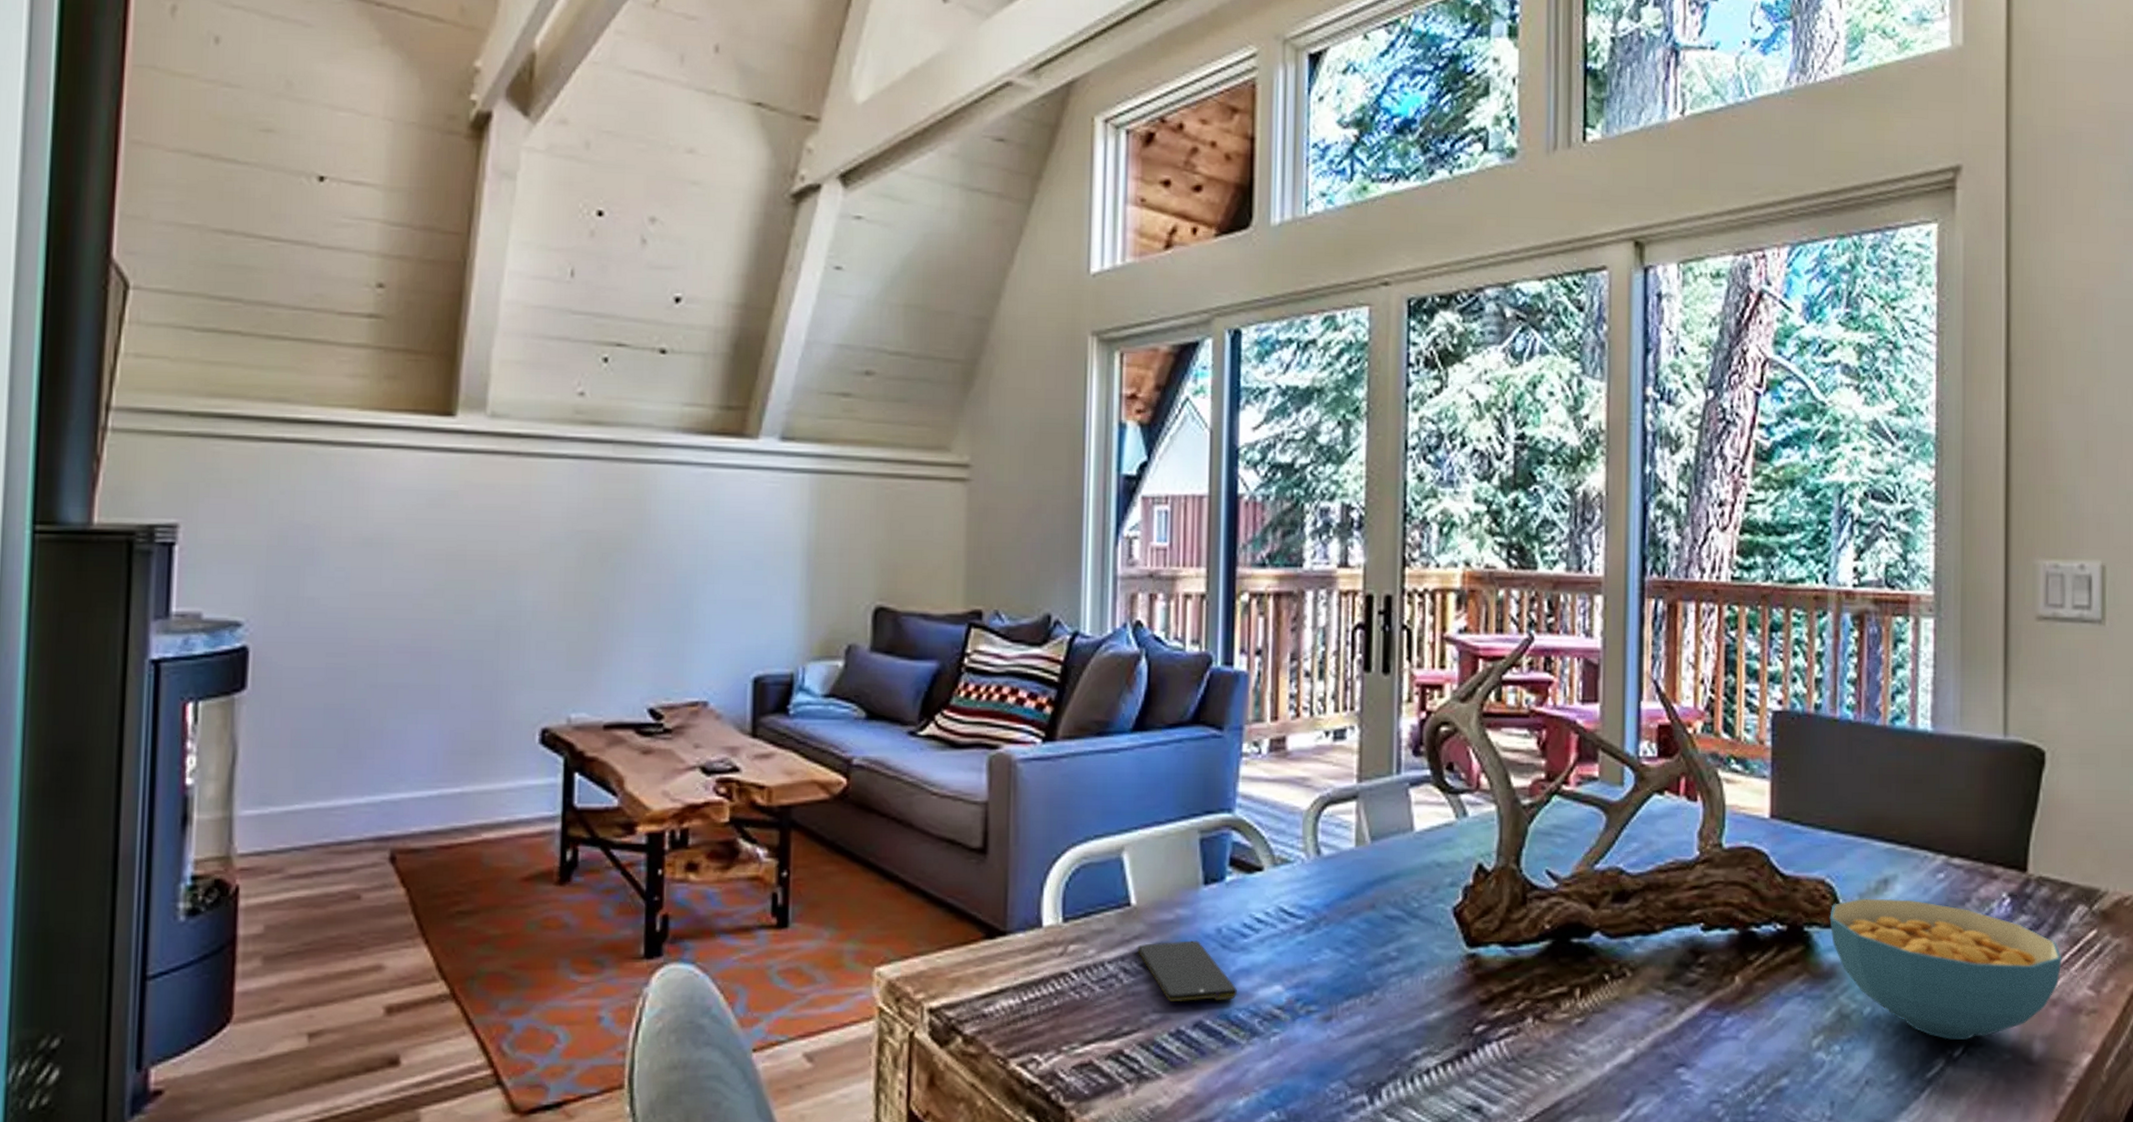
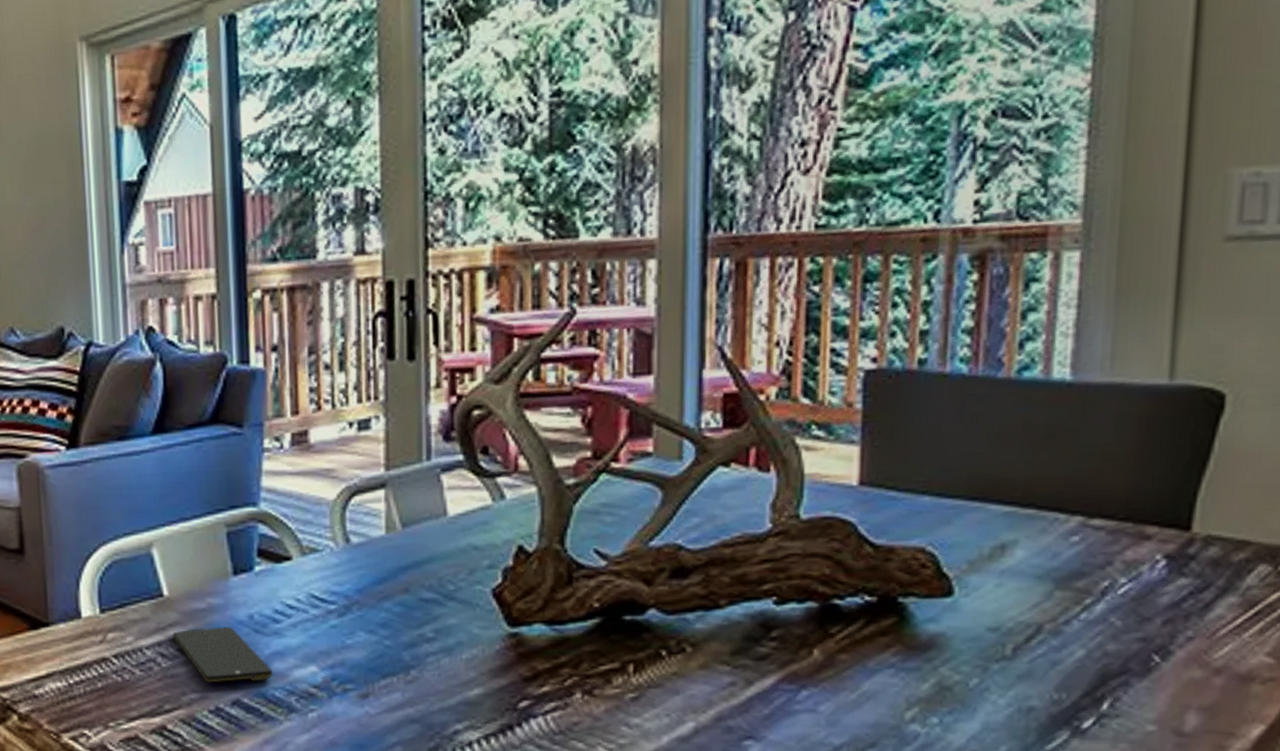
cereal bowl: present [1829,898,2062,1040] -> none [930,565,1232,711]

